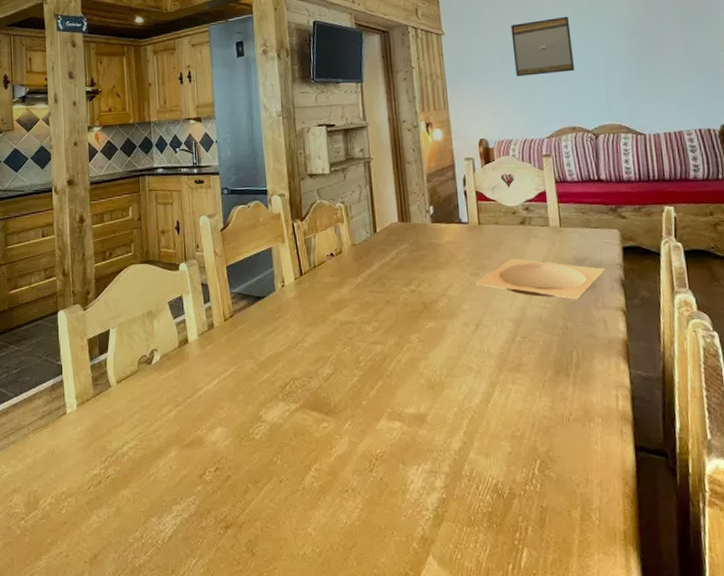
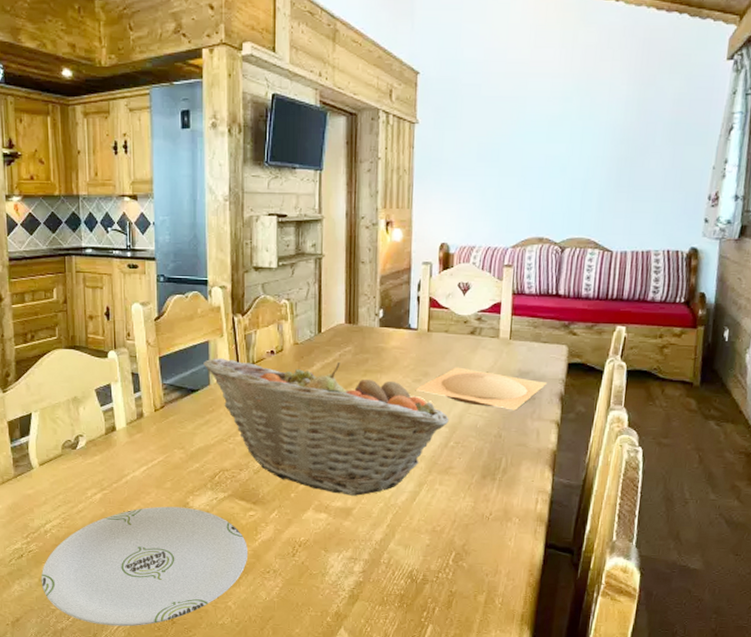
plate: none [118,421,324,561] -> present [41,506,247,627]
fruit basket: none [268,261,512,400] -> present [203,358,449,496]
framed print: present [511,16,575,77] -> none [490,114,557,179]

